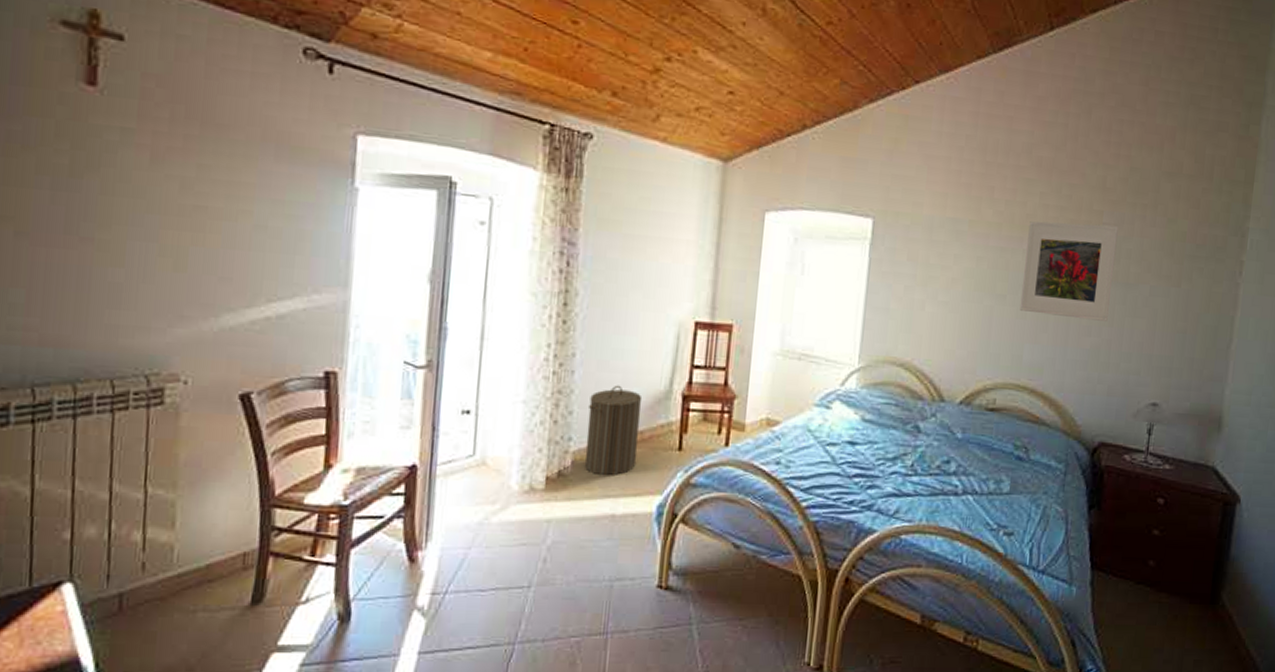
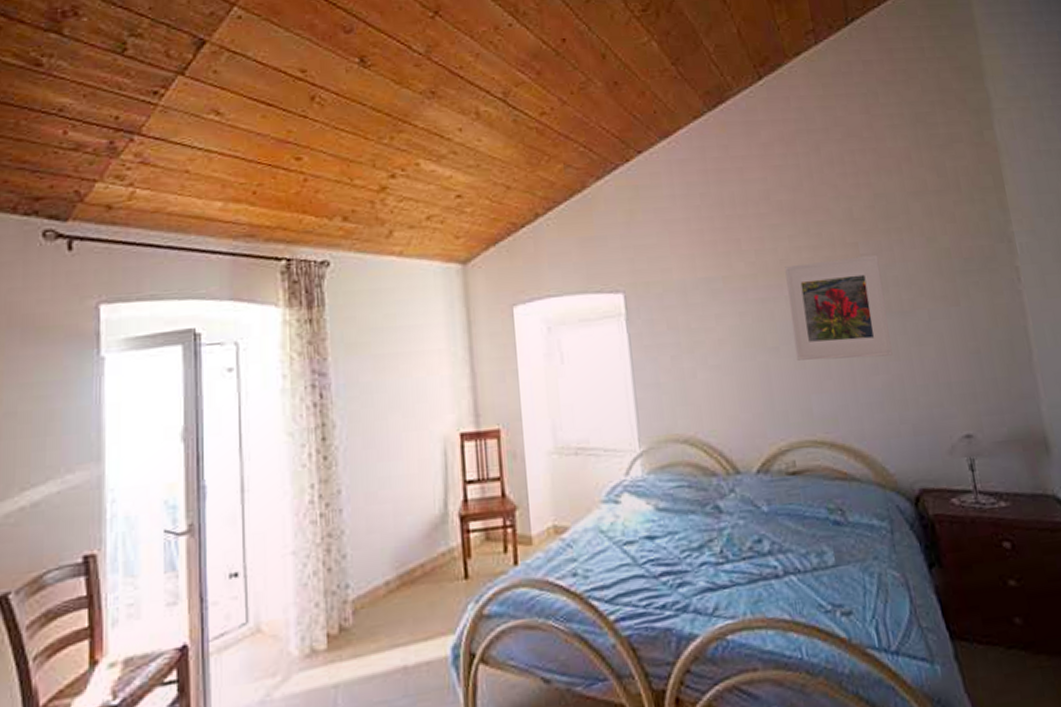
laundry hamper: present [584,385,643,476] -> none [362,516,422,623]

